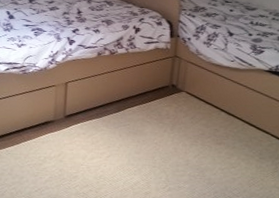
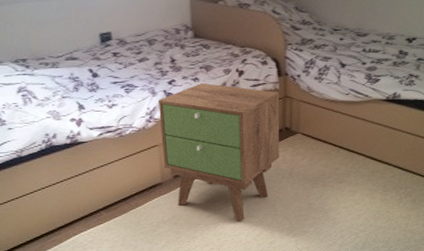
nightstand: none [57,35,169,167] -> present [159,83,280,221]

